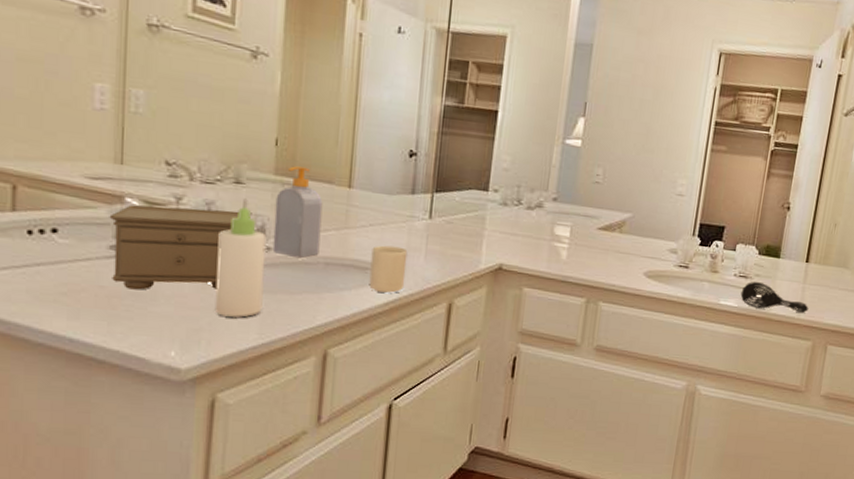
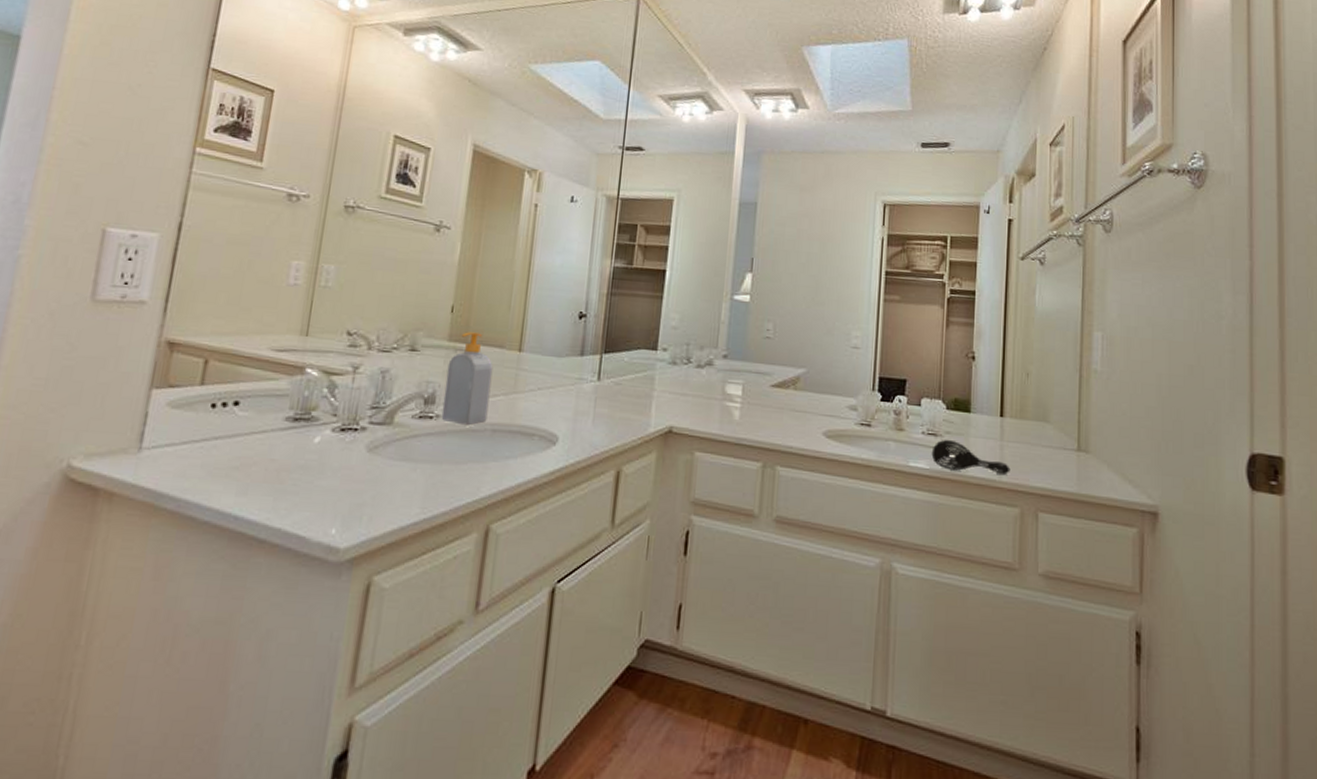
jewelry box: present [109,204,252,290] -> none [283,375,424,463]
bottle: present [214,198,267,318] -> none [379,365,437,491]
cup: present [369,245,408,293] -> none [535,409,576,461]

